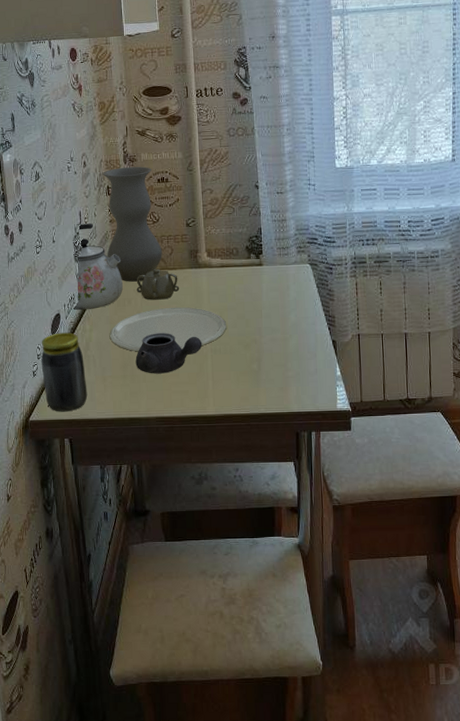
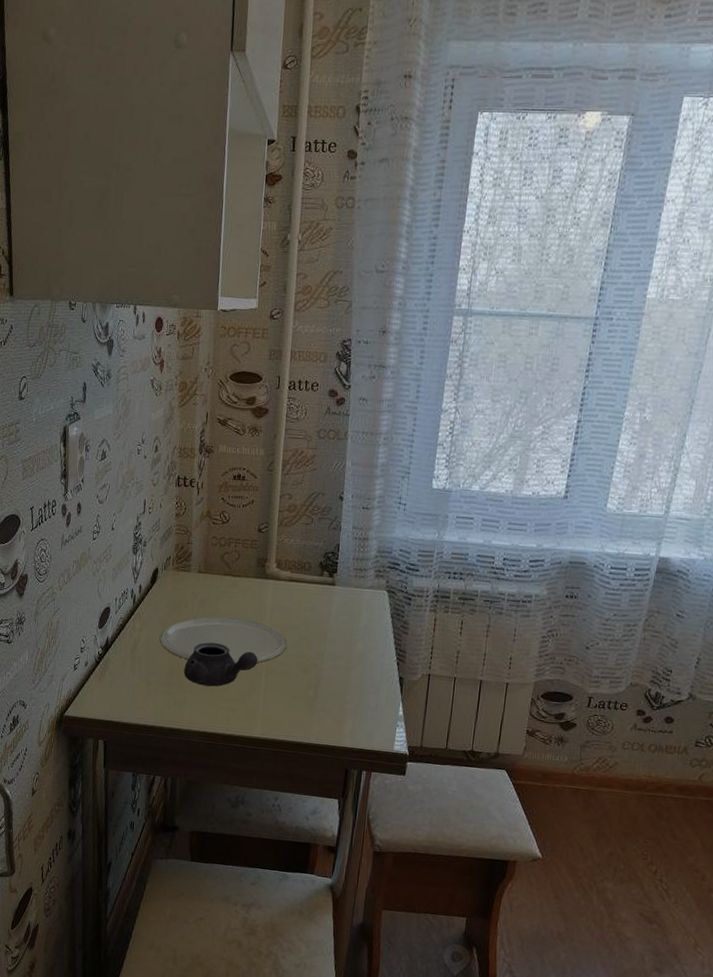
jar: present [41,332,88,412] -> none [83,627,130,712]
kettle: present [71,223,123,311] -> none [123,513,182,608]
vase: present [102,166,162,282] -> none [168,457,229,585]
sugar bowl: present [136,268,180,300] -> none [195,572,242,608]

